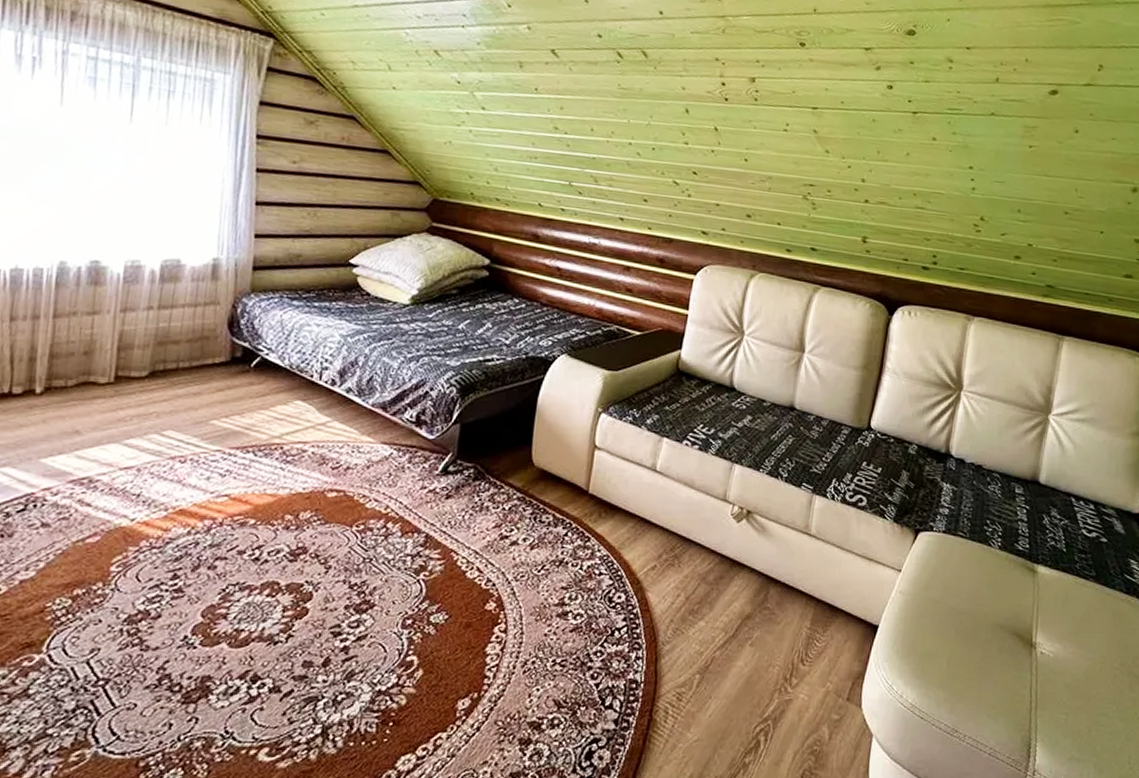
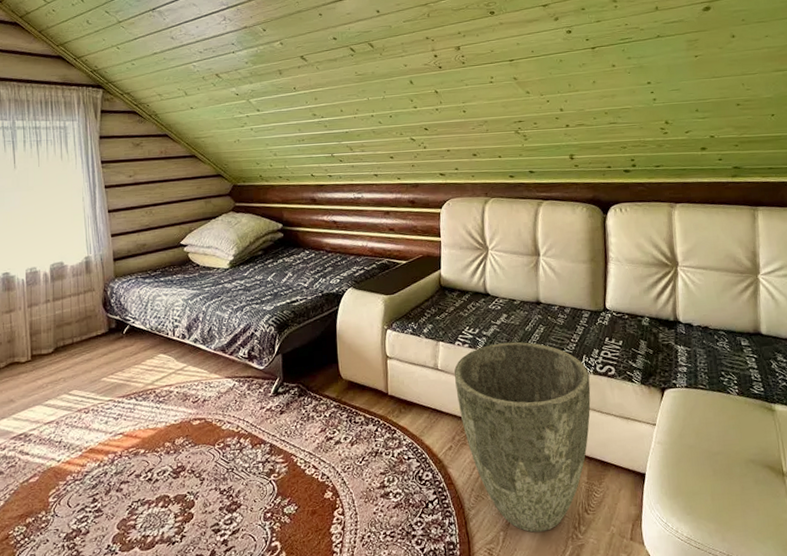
planter pot: none [673,449,836,680] -> present [454,342,591,532]

